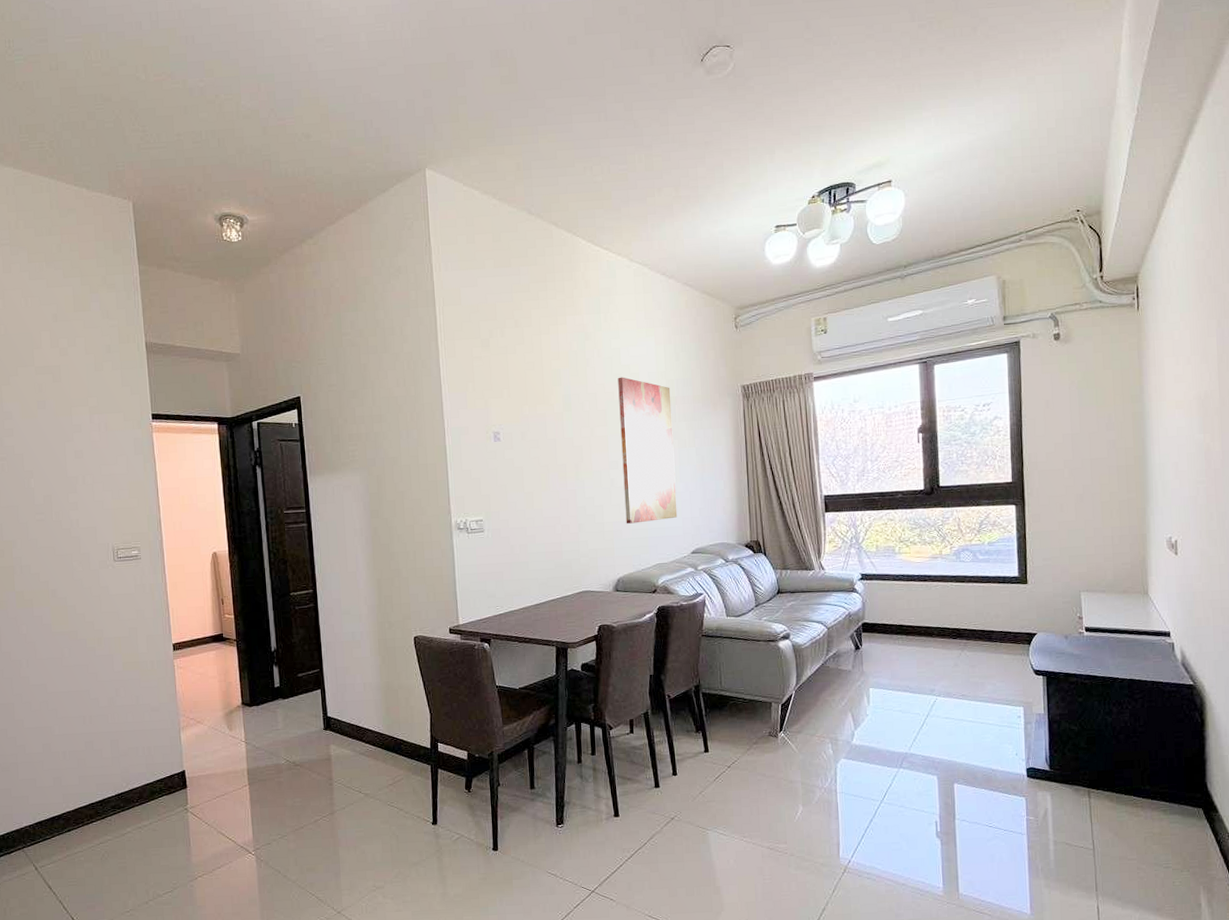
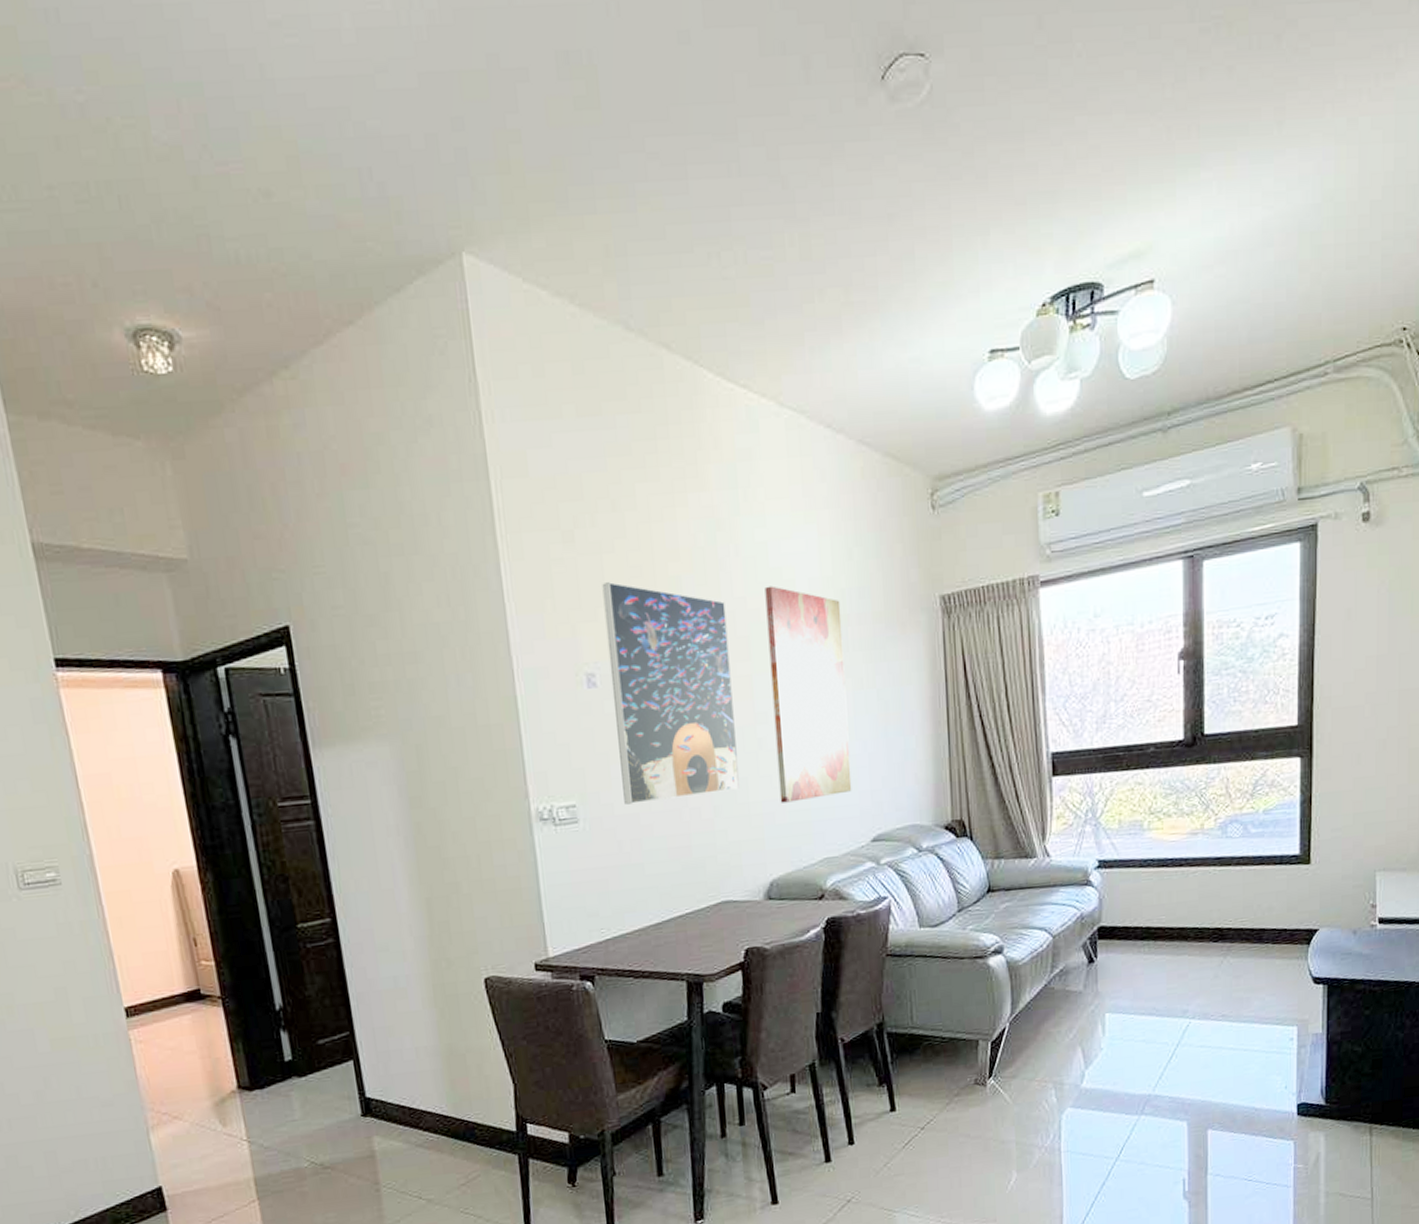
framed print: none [507,372,598,521] -> present [602,582,741,805]

